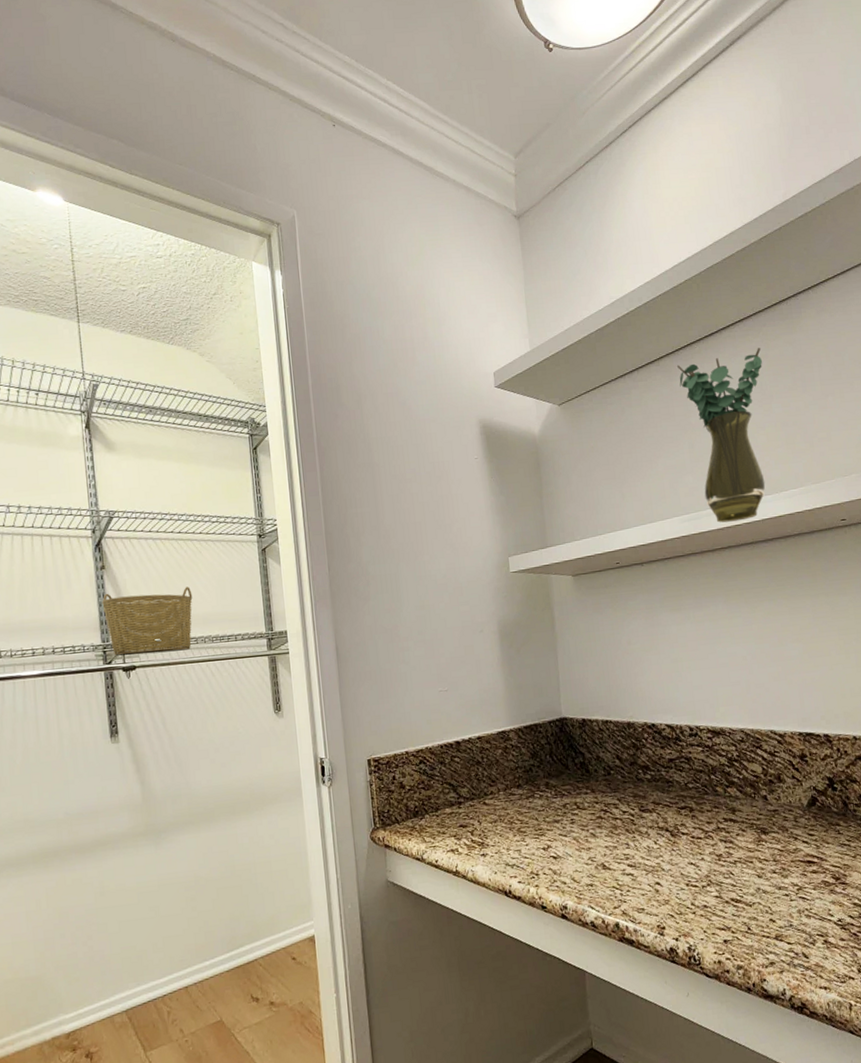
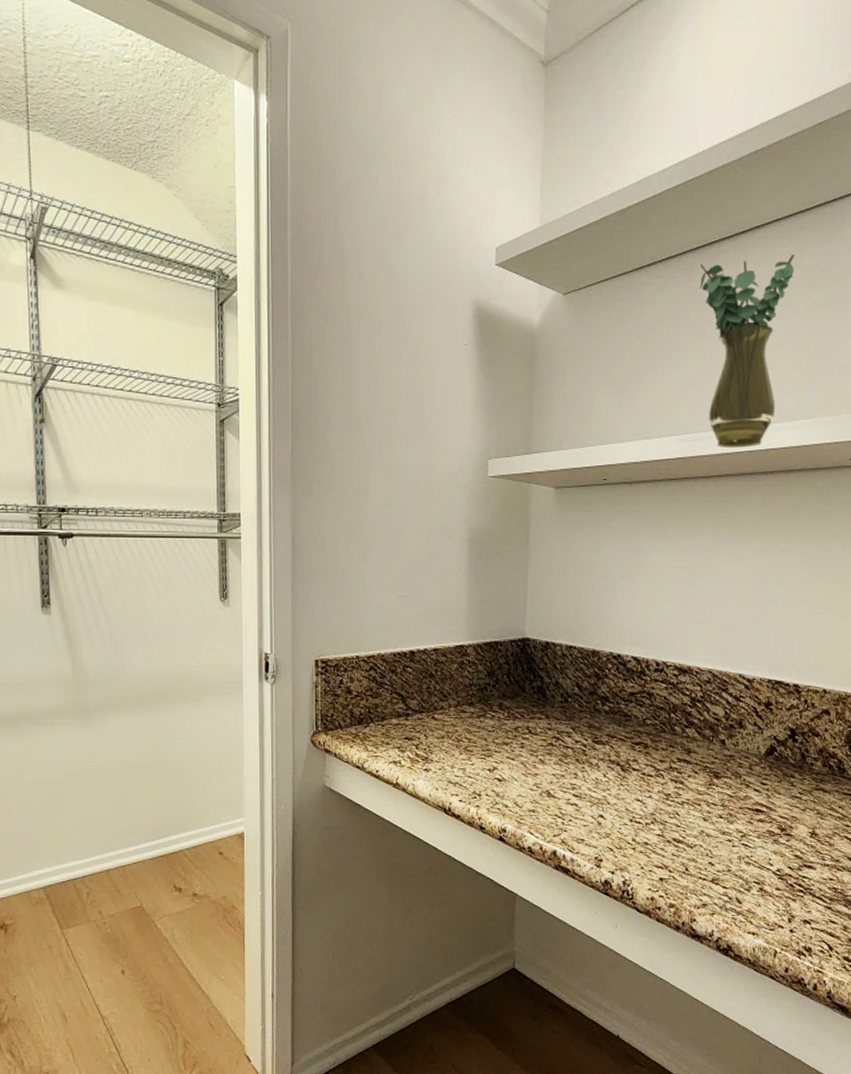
basket: present [102,586,193,656] -> none [39,450,140,522]

